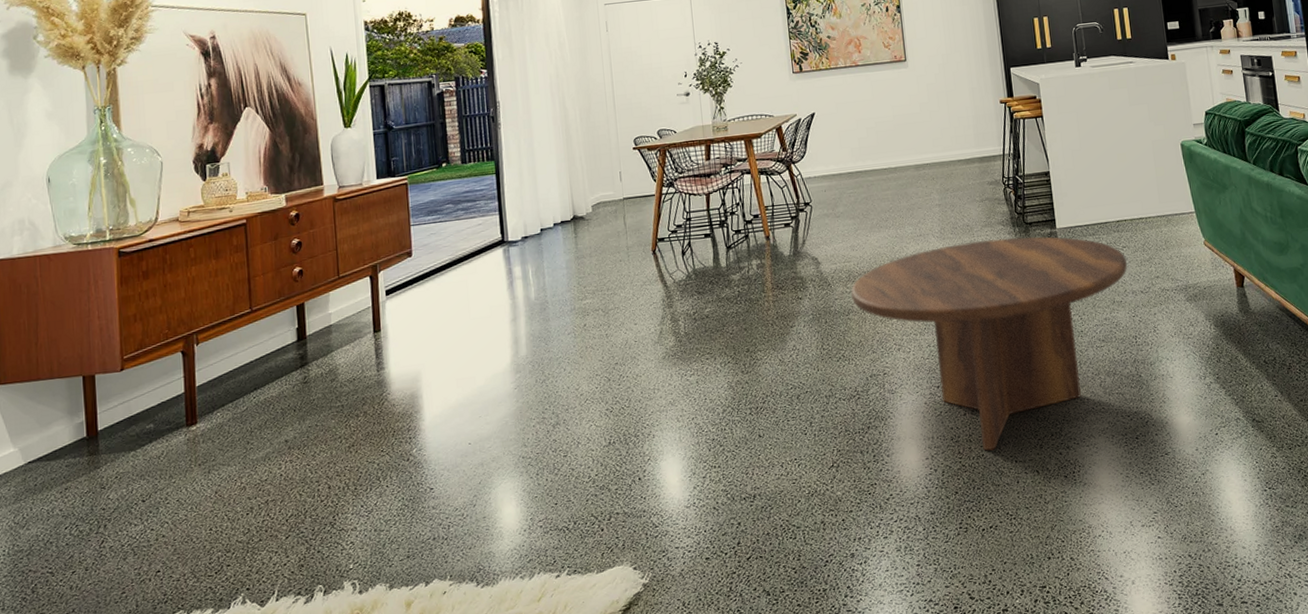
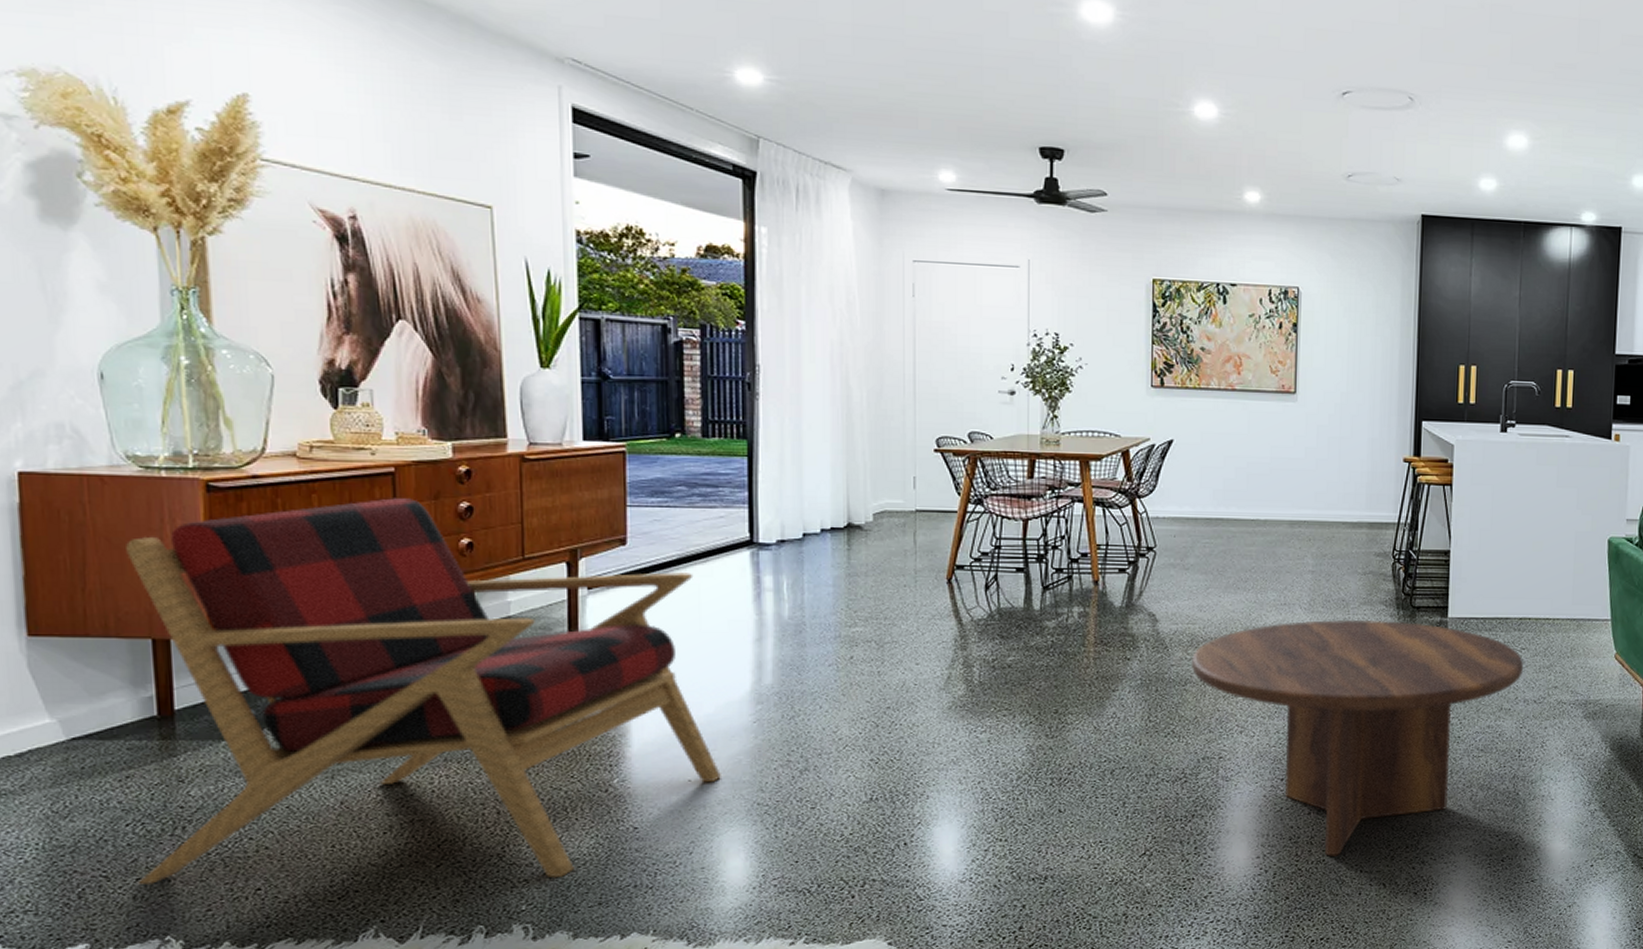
armchair: none [65,242,493,577] -> present [126,498,721,886]

